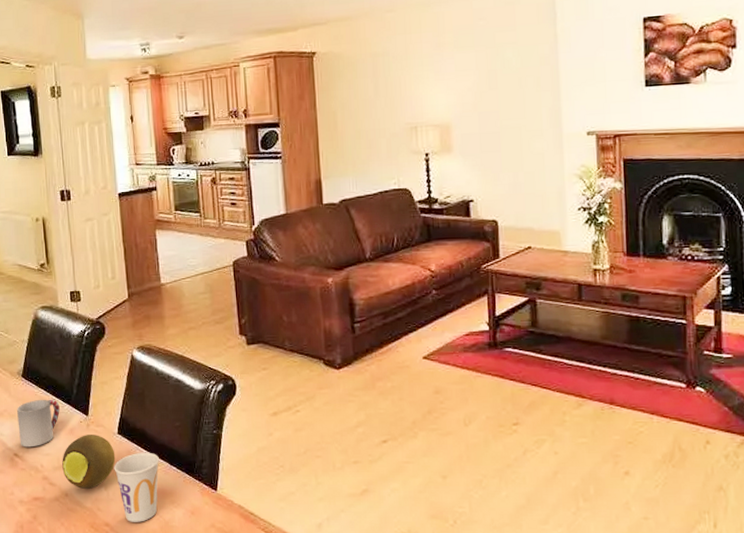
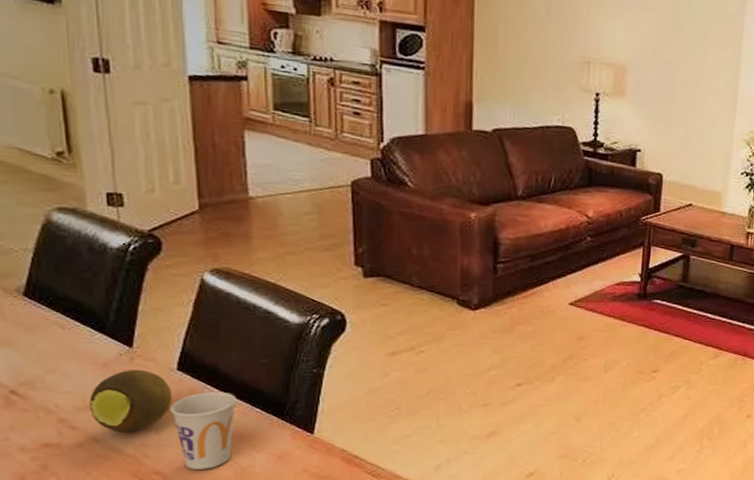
cup: present [17,399,60,448] -> none [15,324,87,384]

